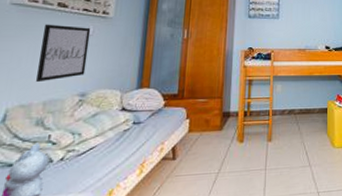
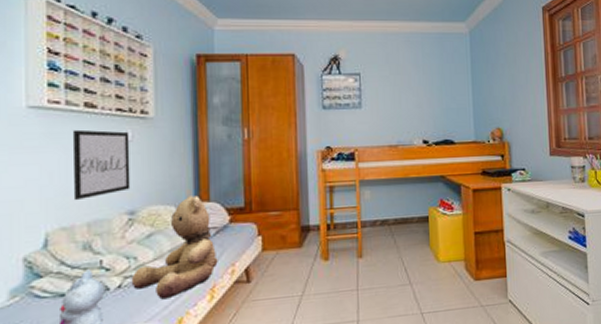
teddy bear: none [73,82,150,173] -> present [131,195,218,300]

